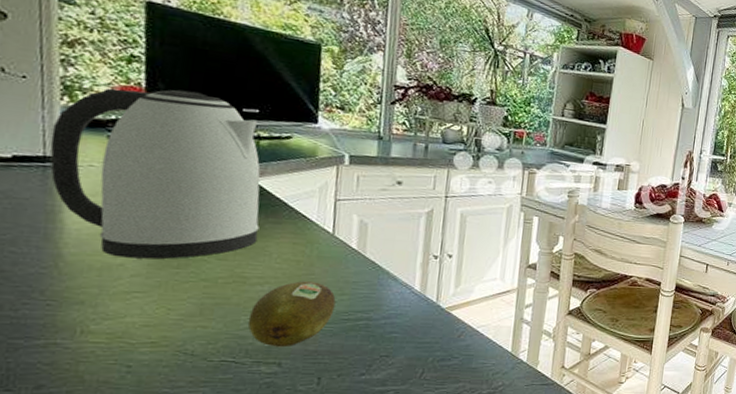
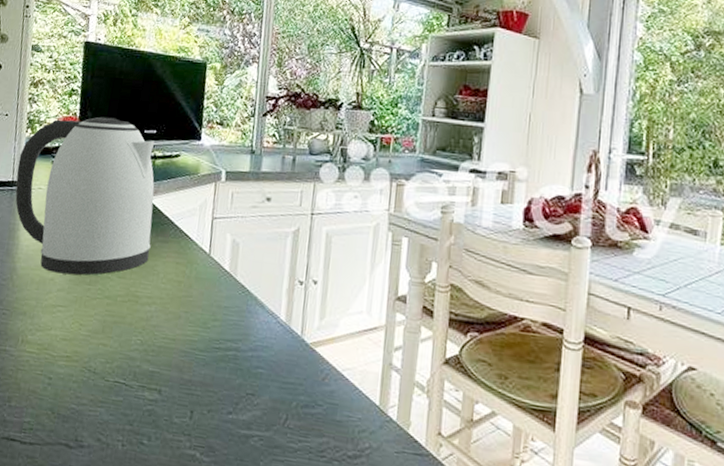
fruit: present [247,281,336,348] -> none [137,303,209,374]

